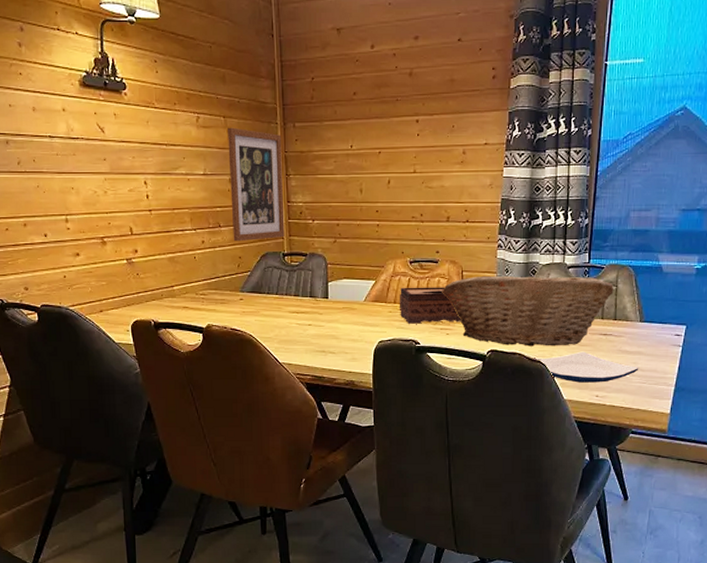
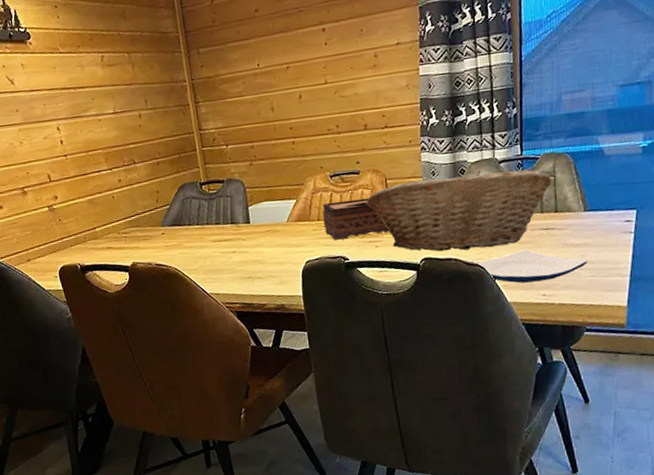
wall art: present [228,127,285,242] -> none [132,62,200,177]

